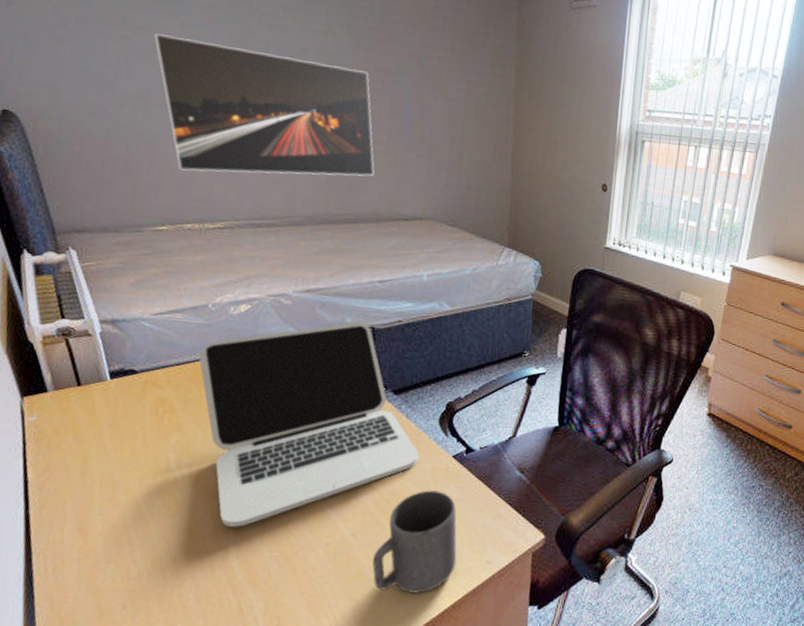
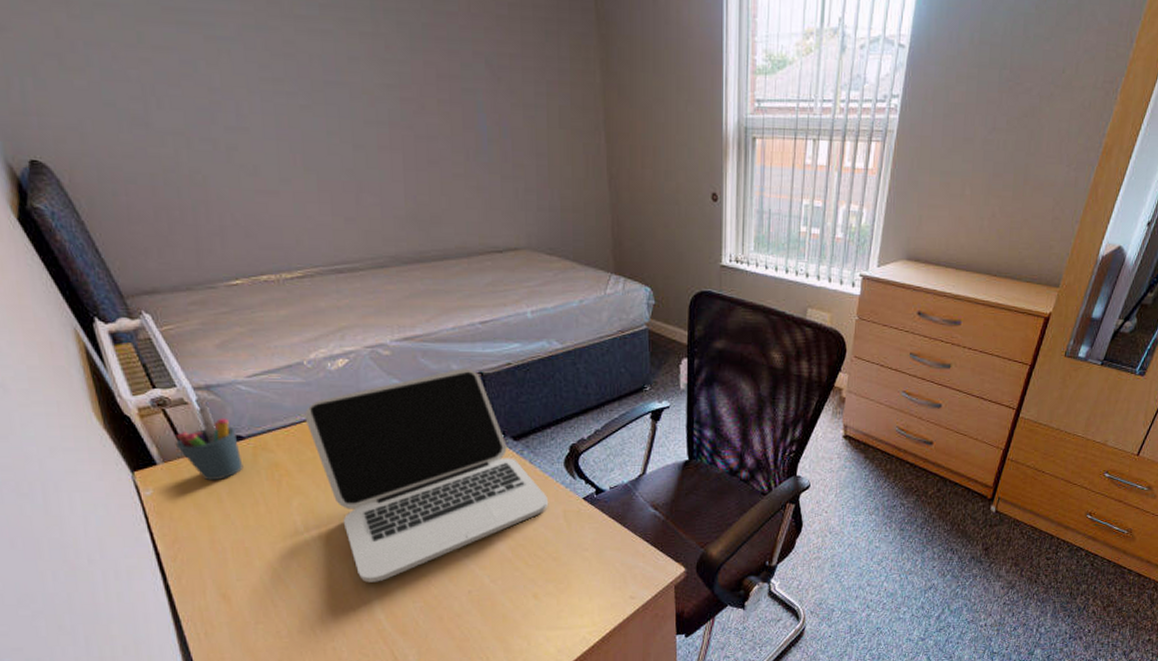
pen holder: none [70,339,131,412] -> present [175,406,243,481]
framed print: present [154,33,375,177] -> none [178,53,456,215]
mug: present [372,490,457,594] -> none [516,533,600,631]

